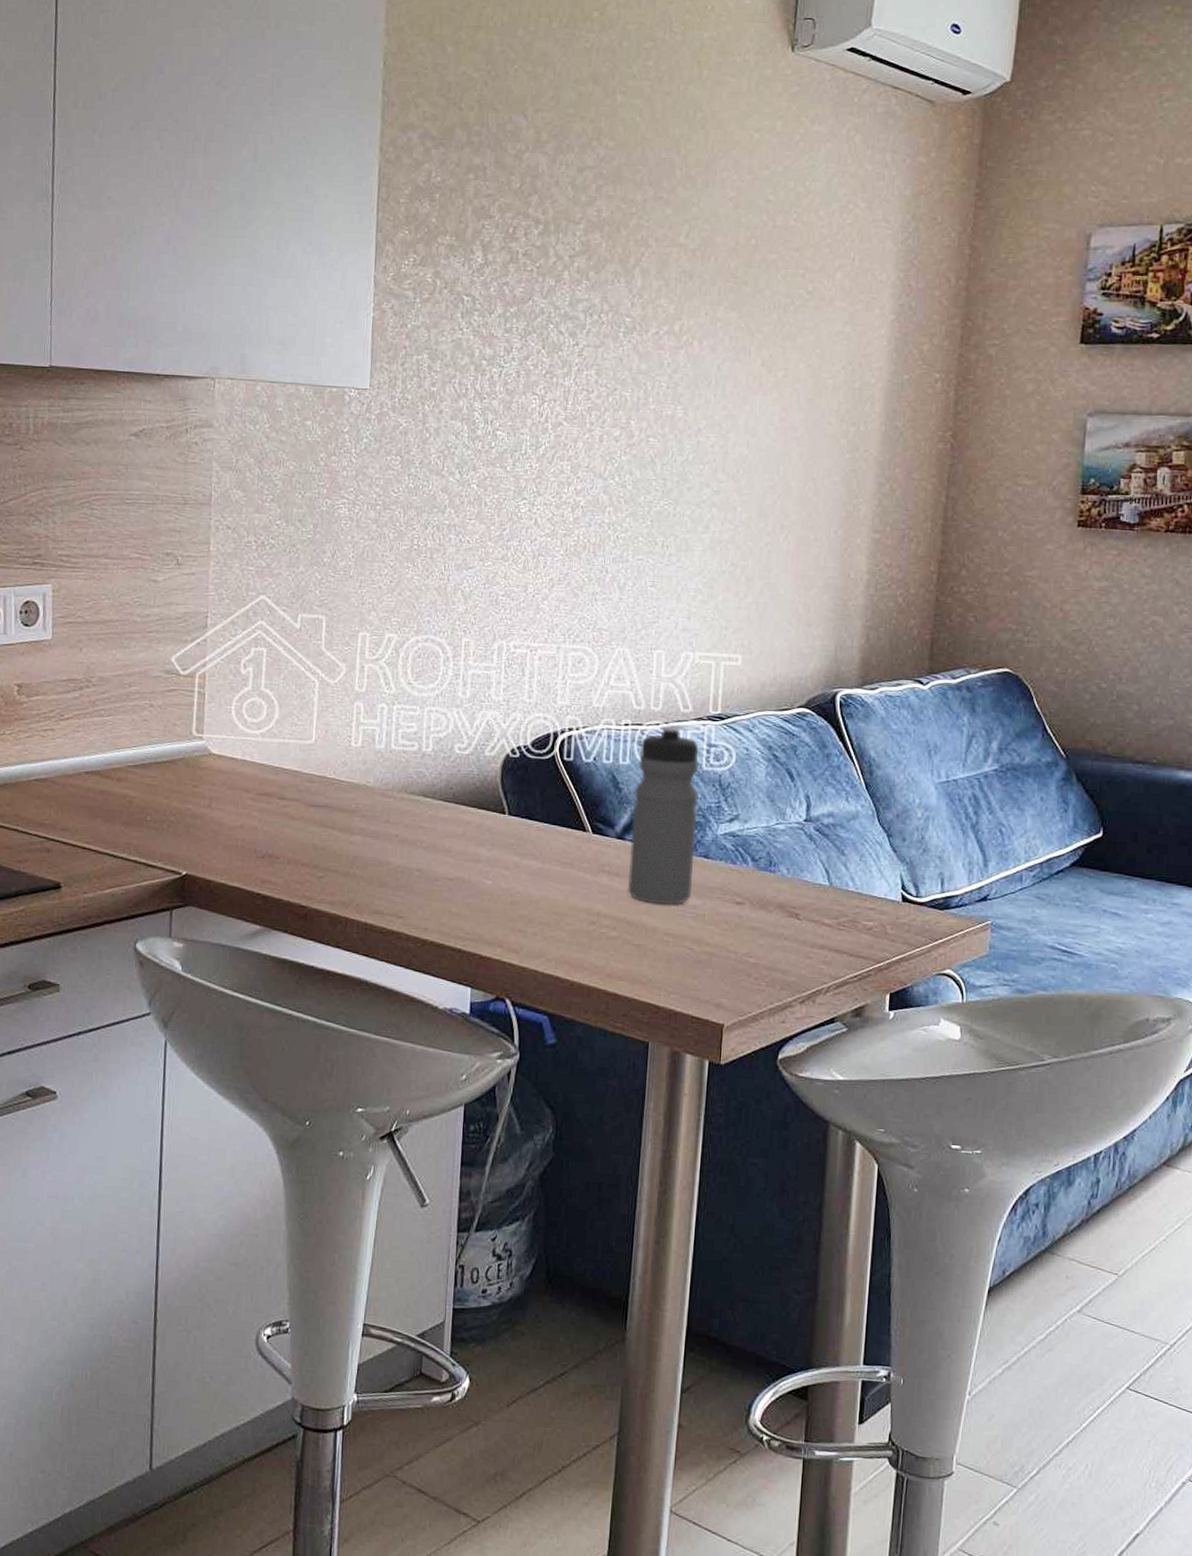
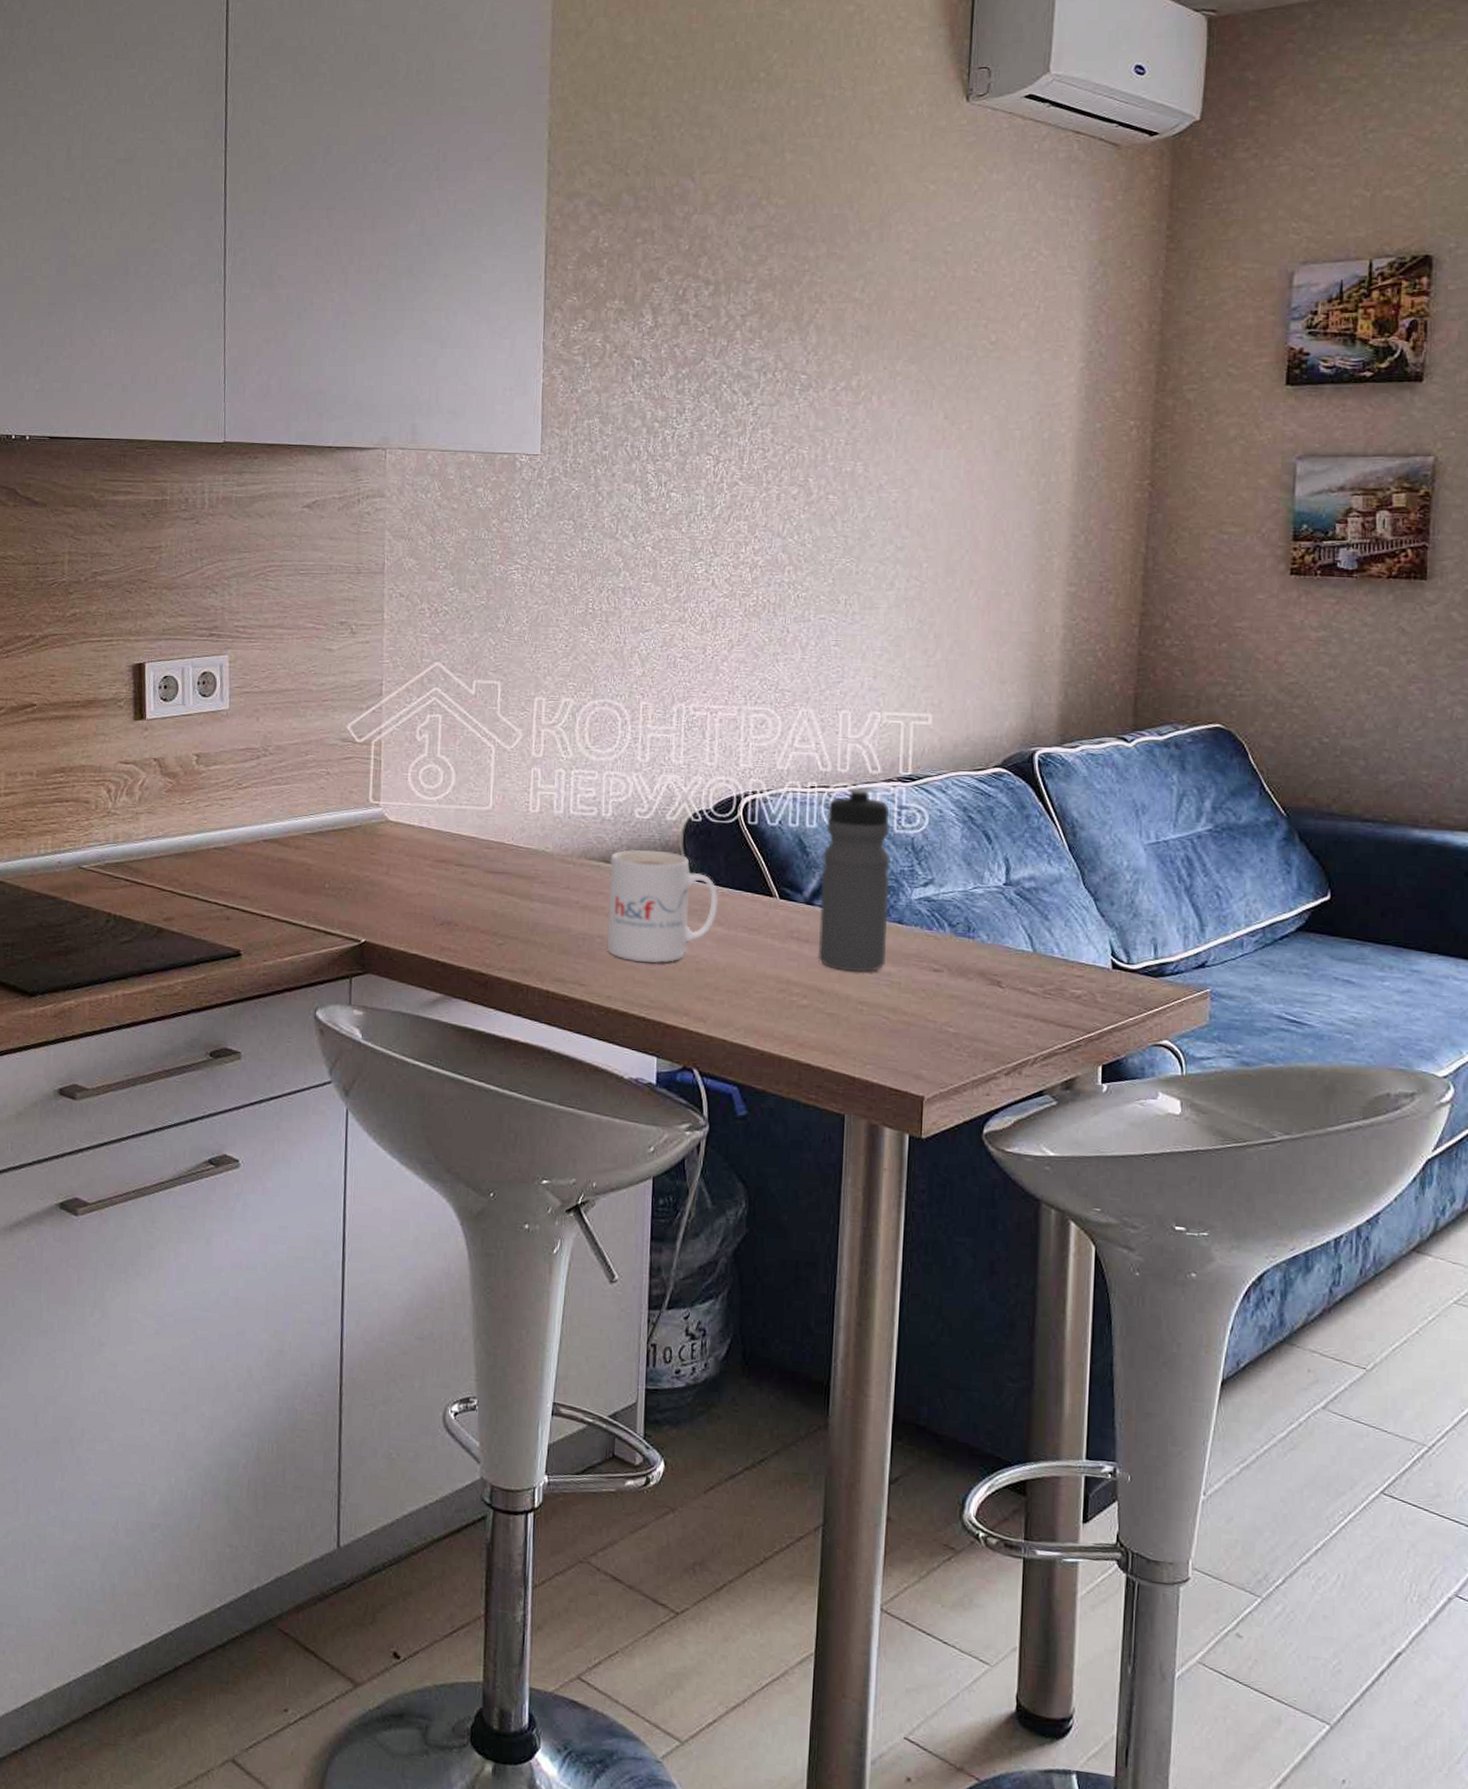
mug: none [425,784,534,896] -> present [608,849,719,963]

